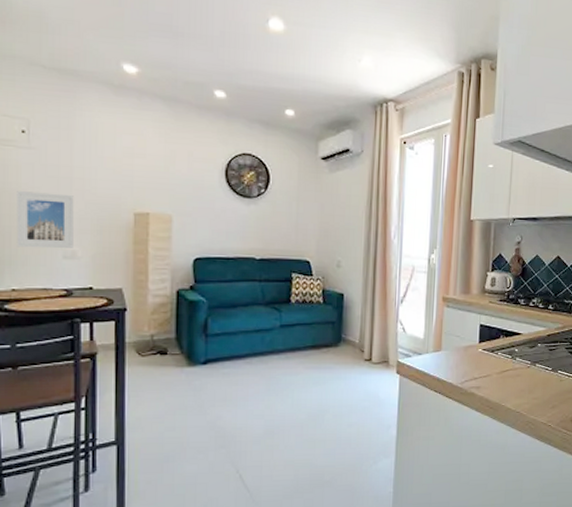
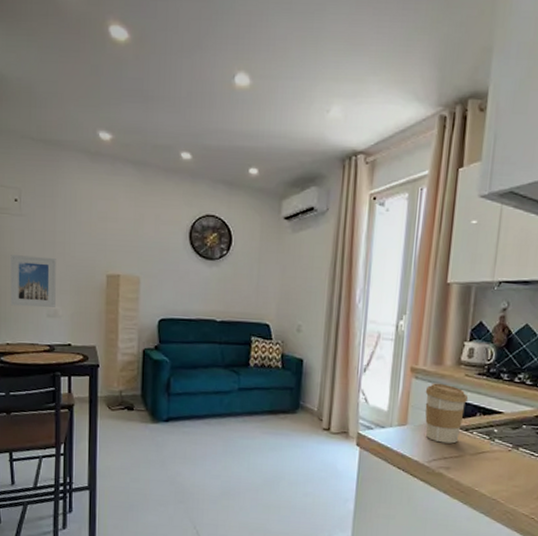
coffee cup: none [456,310,493,365] -> present [425,383,469,444]

